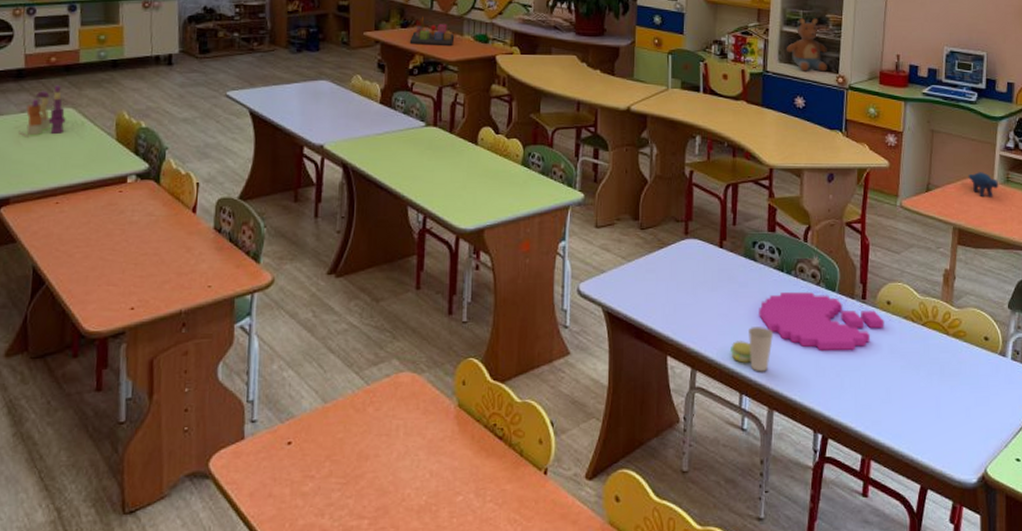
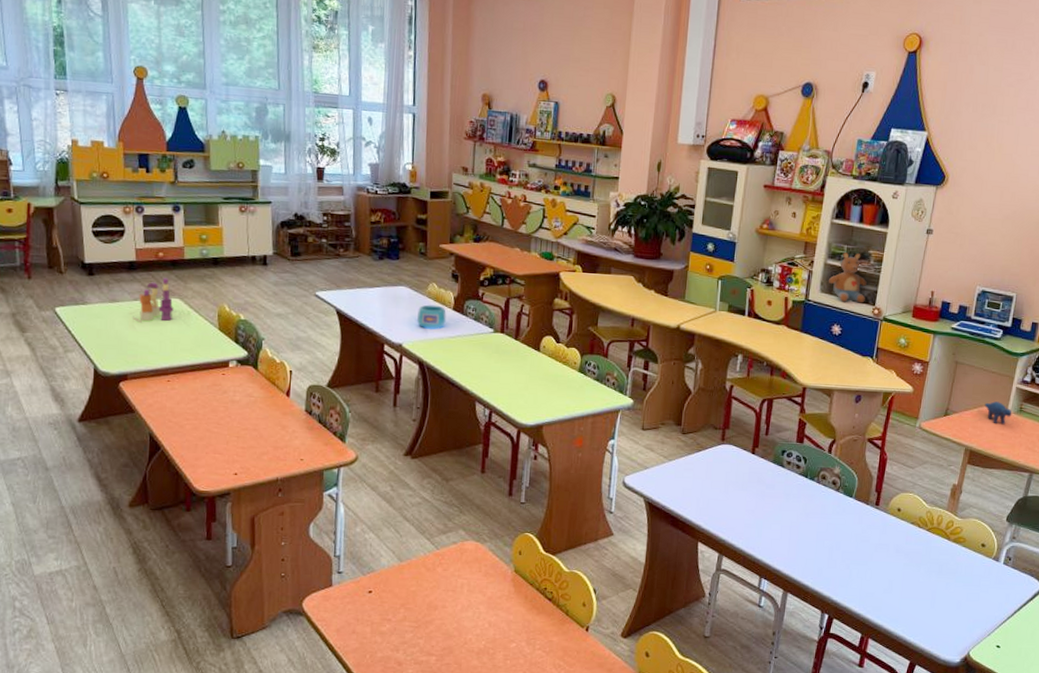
cup: none [340,99,372,126] -> present [417,304,446,329]
toy block set: present [409,17,454,45] -> none [481,233,522,261]
cup: present [729,325,774,372] -> none [753,522,794,561]
puzzle: present [759,291,885,352] -> none [782,495,894,547]

